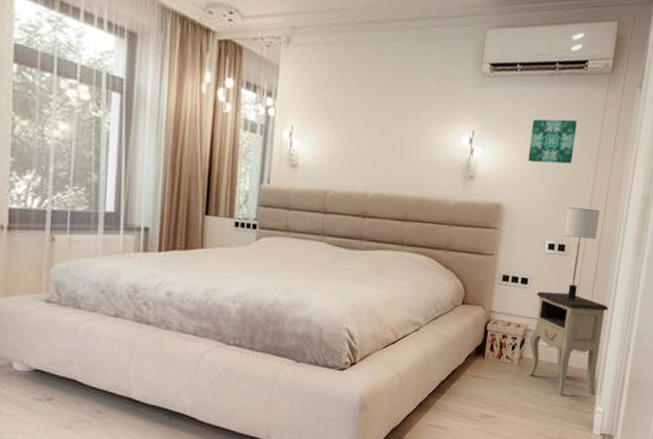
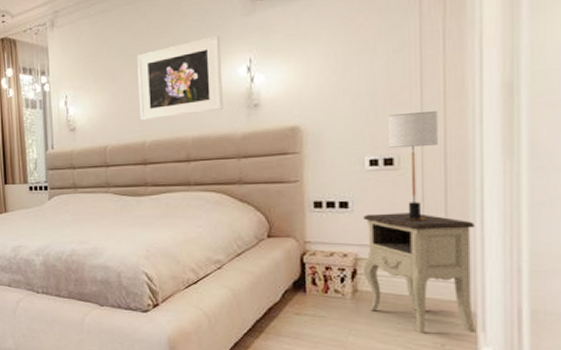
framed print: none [366,99,452,176] -> present [137,35,223,120]
wall art: present [528,119,577,164] -> none [322,17,384,76]

